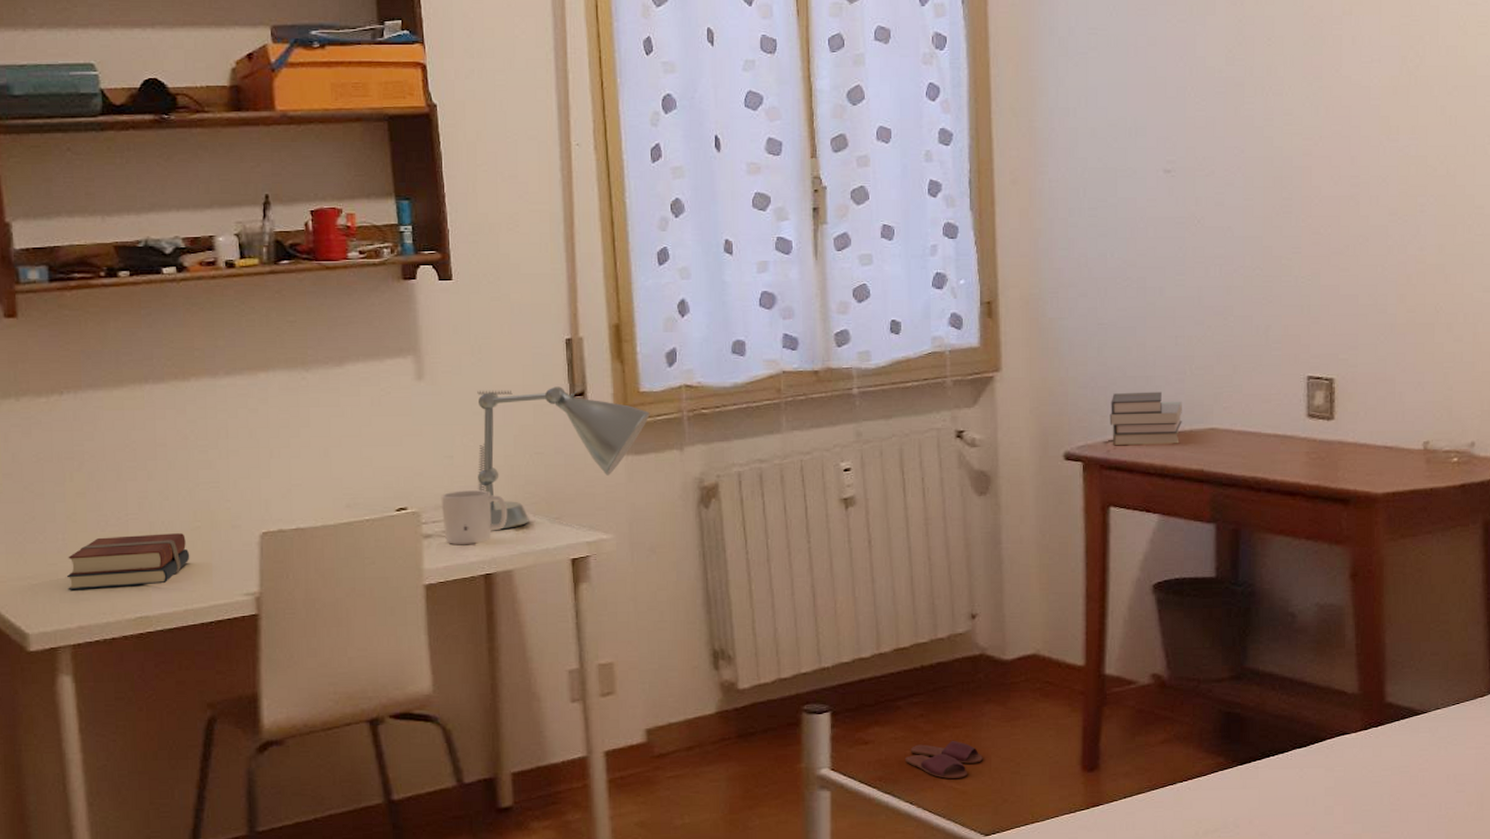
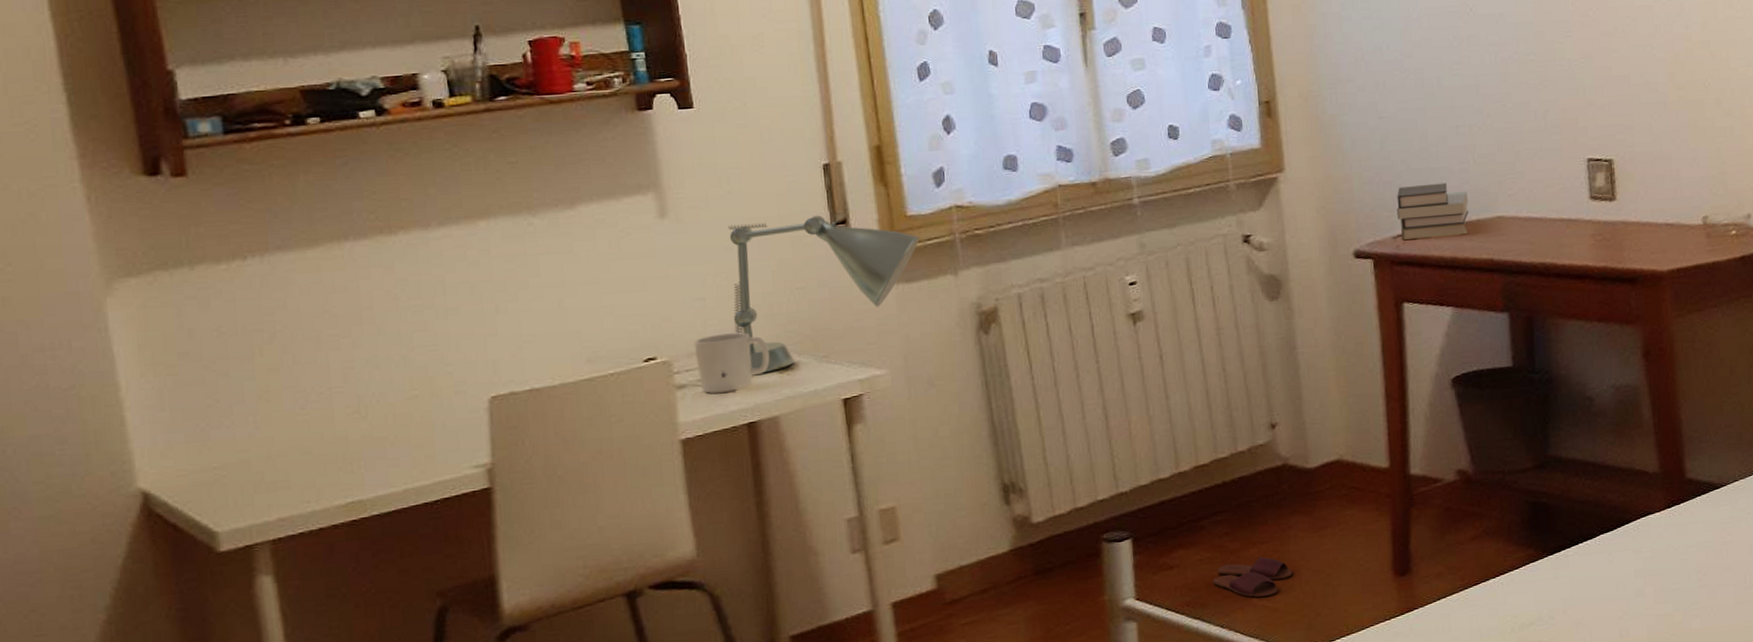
books: present [66,533,190,591] -> none [260,404,408,479]

